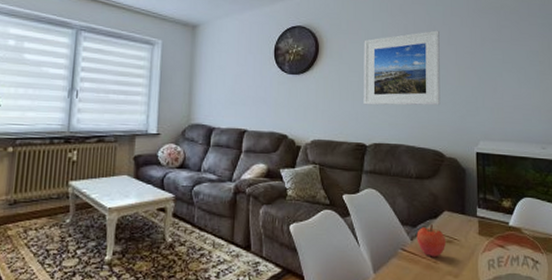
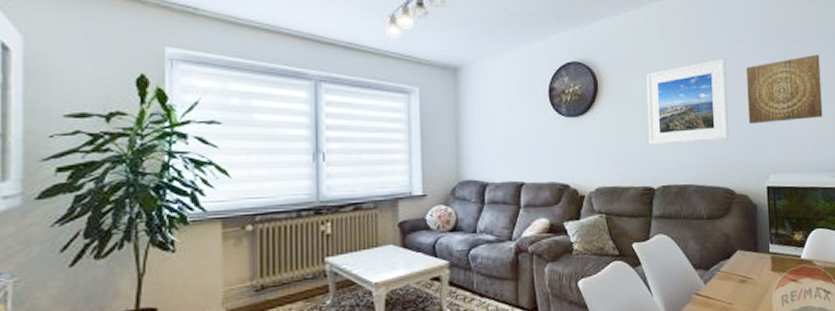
apple: present [416,223,446,257] -> none [710,264,740,299]
wall art: none [460,31,534,93] -> present [746,54,823,124]

